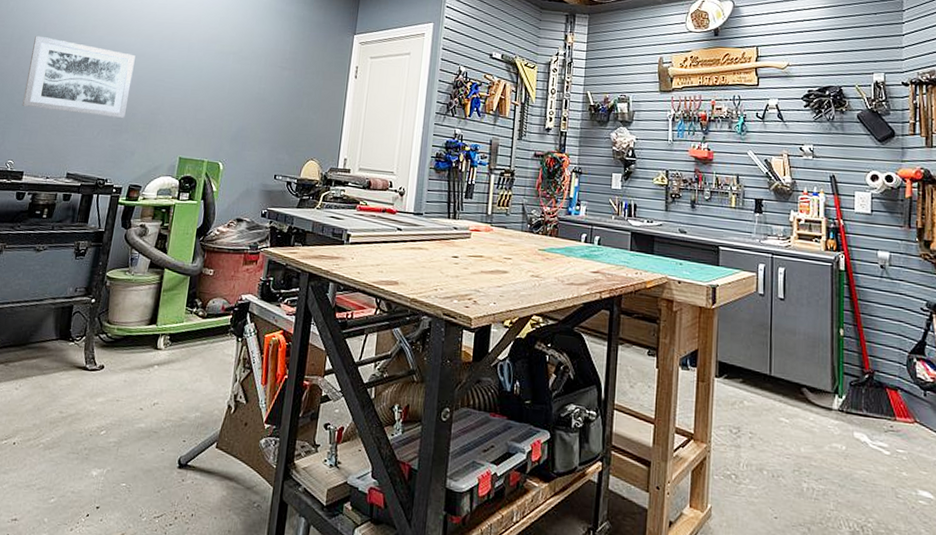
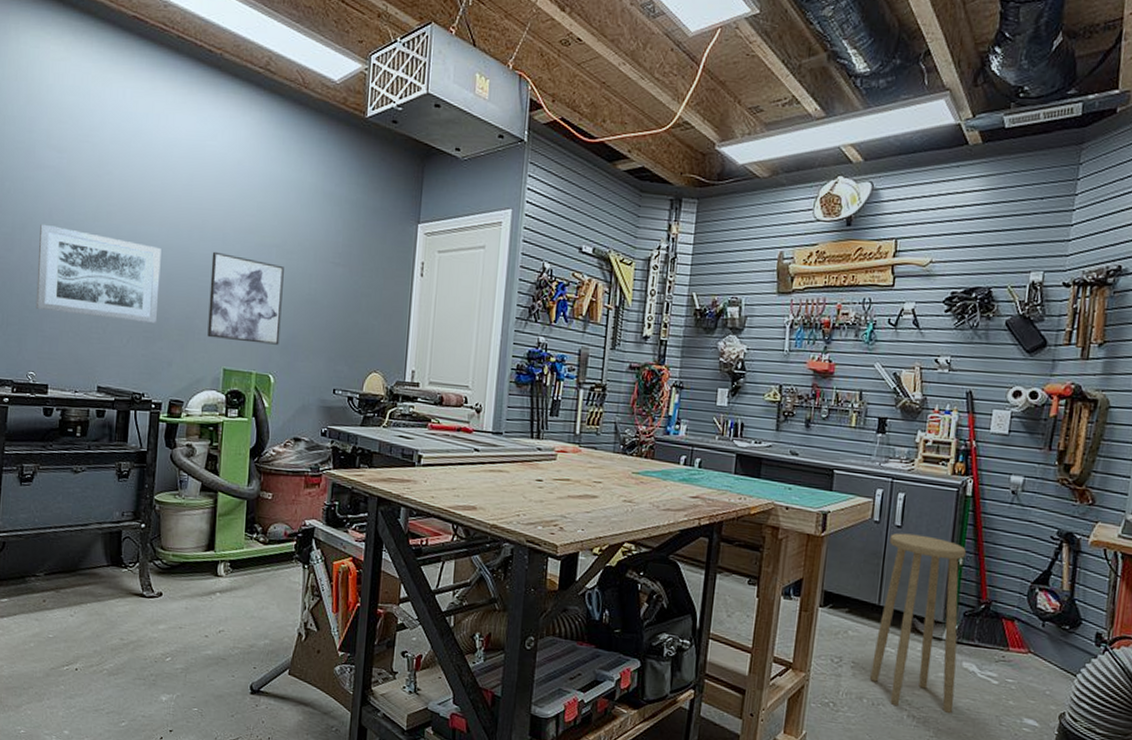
wall art: none [168,58,239,137] -> present [207,251,284,345]
stool: none [768,305,850,486] -> present [870,533,966,714]

